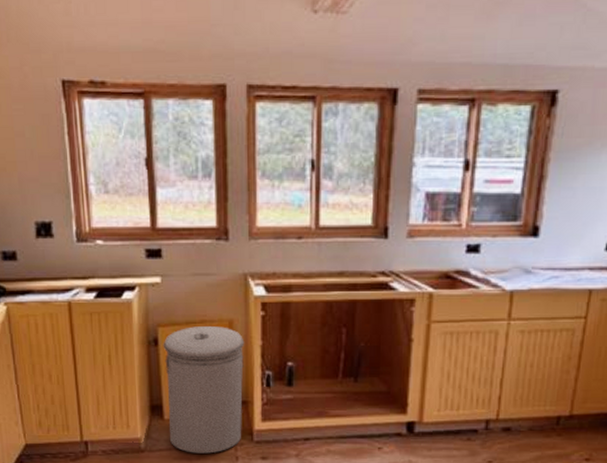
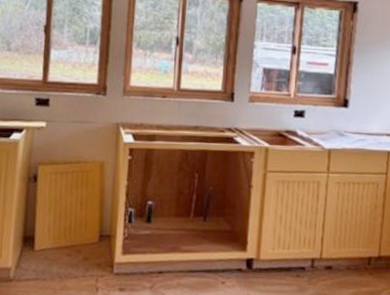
can: present [163,326,245,454] -> none [38,166,113,284]

